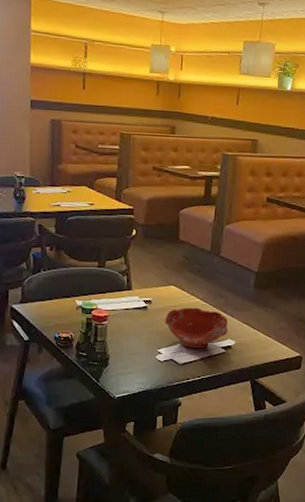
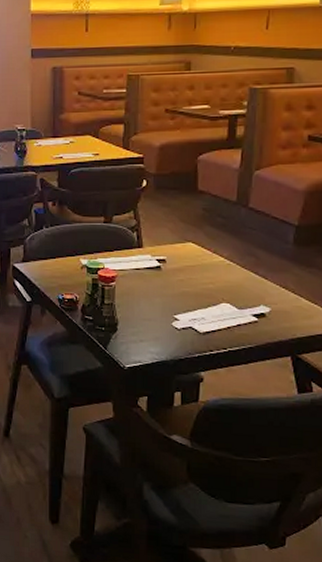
ceramic bowl: present [165,307,229,349] -> none [182,267,261,316]

